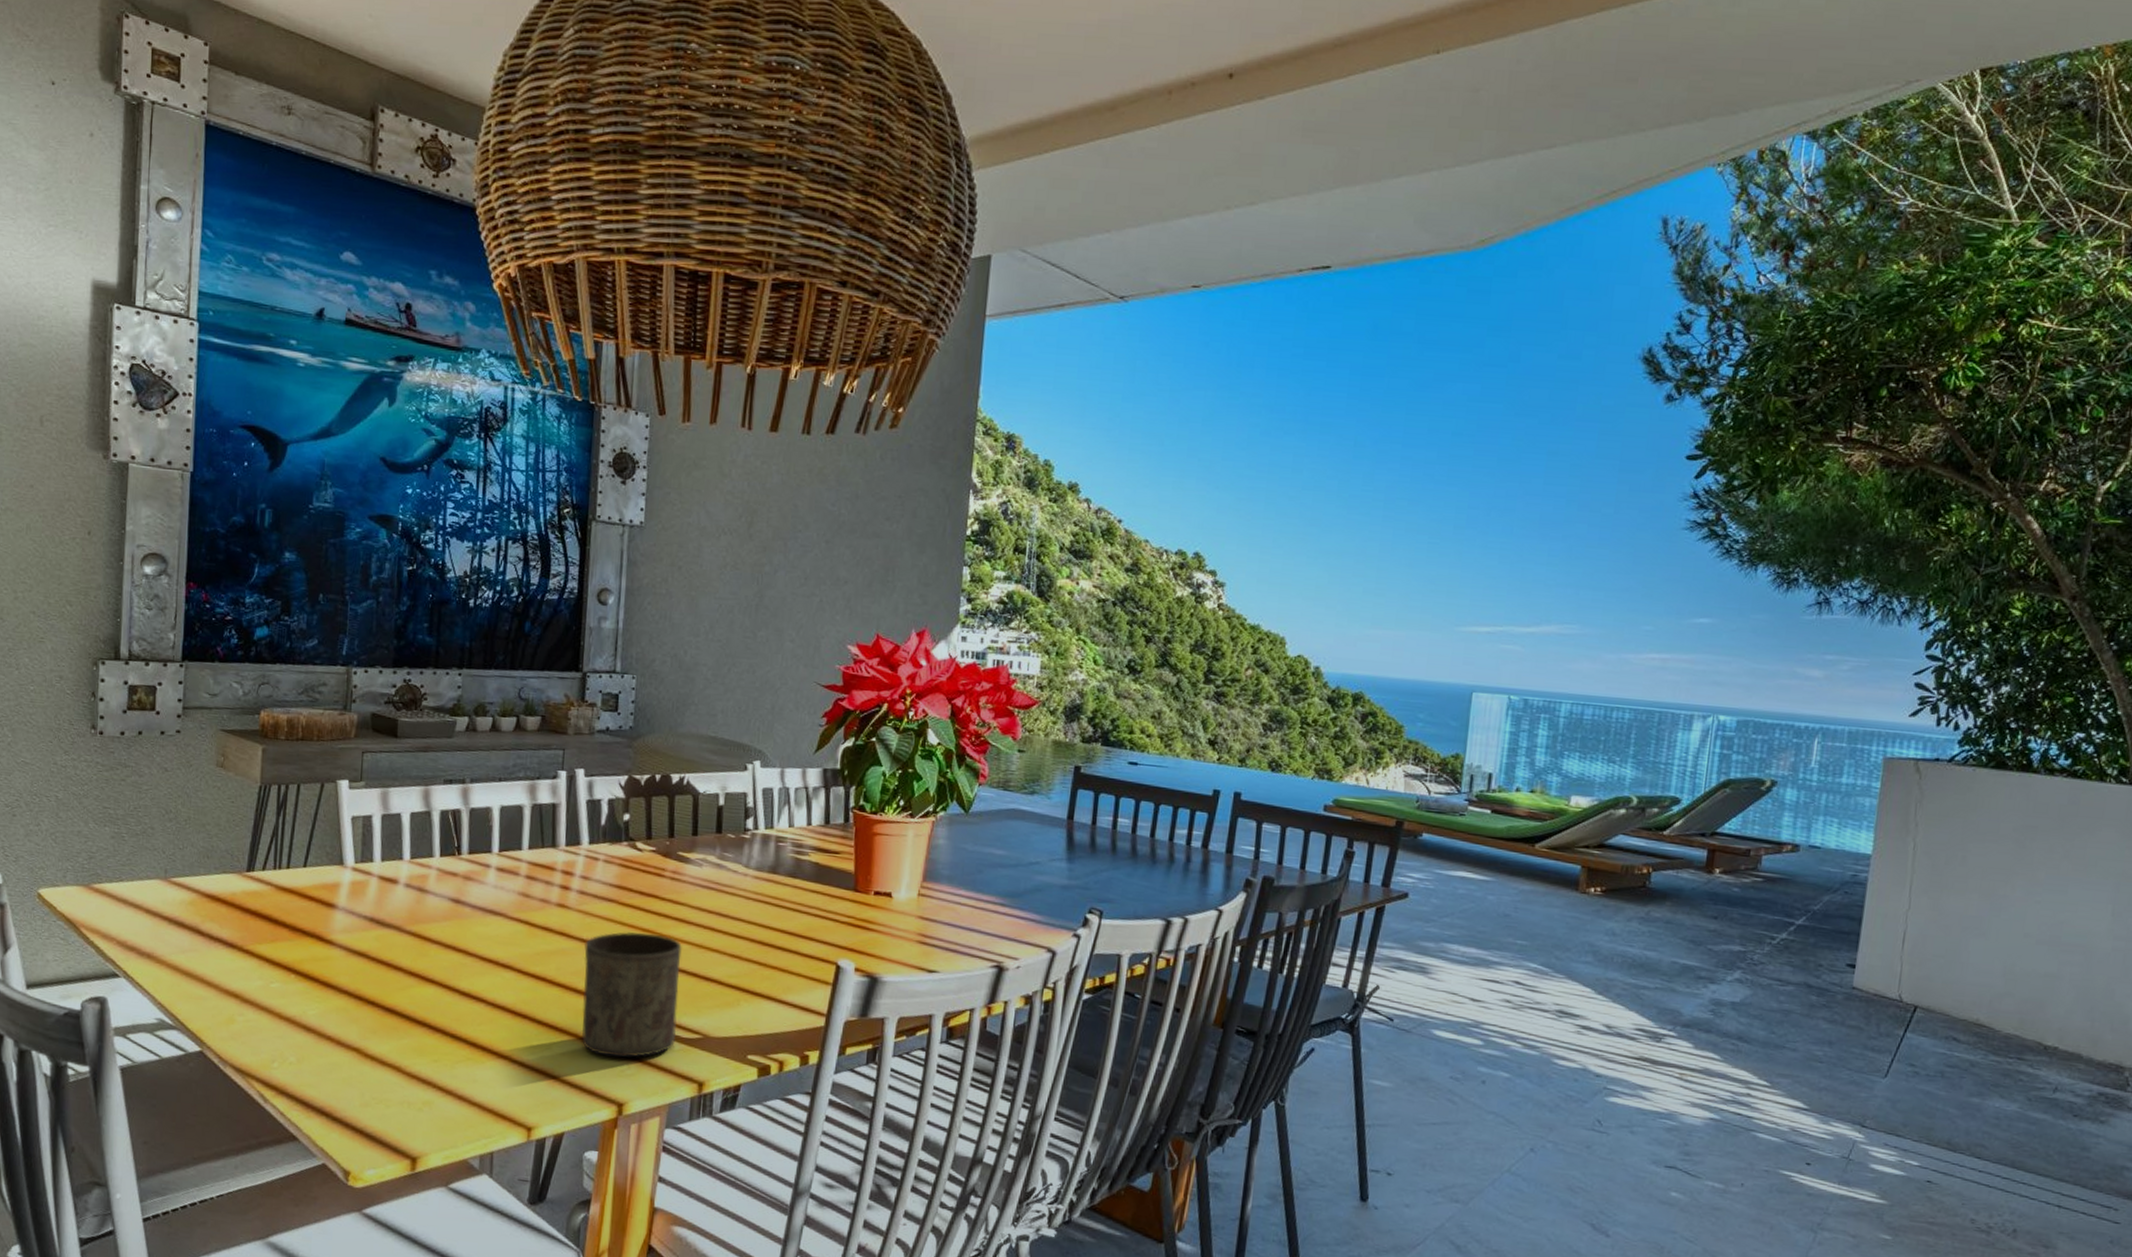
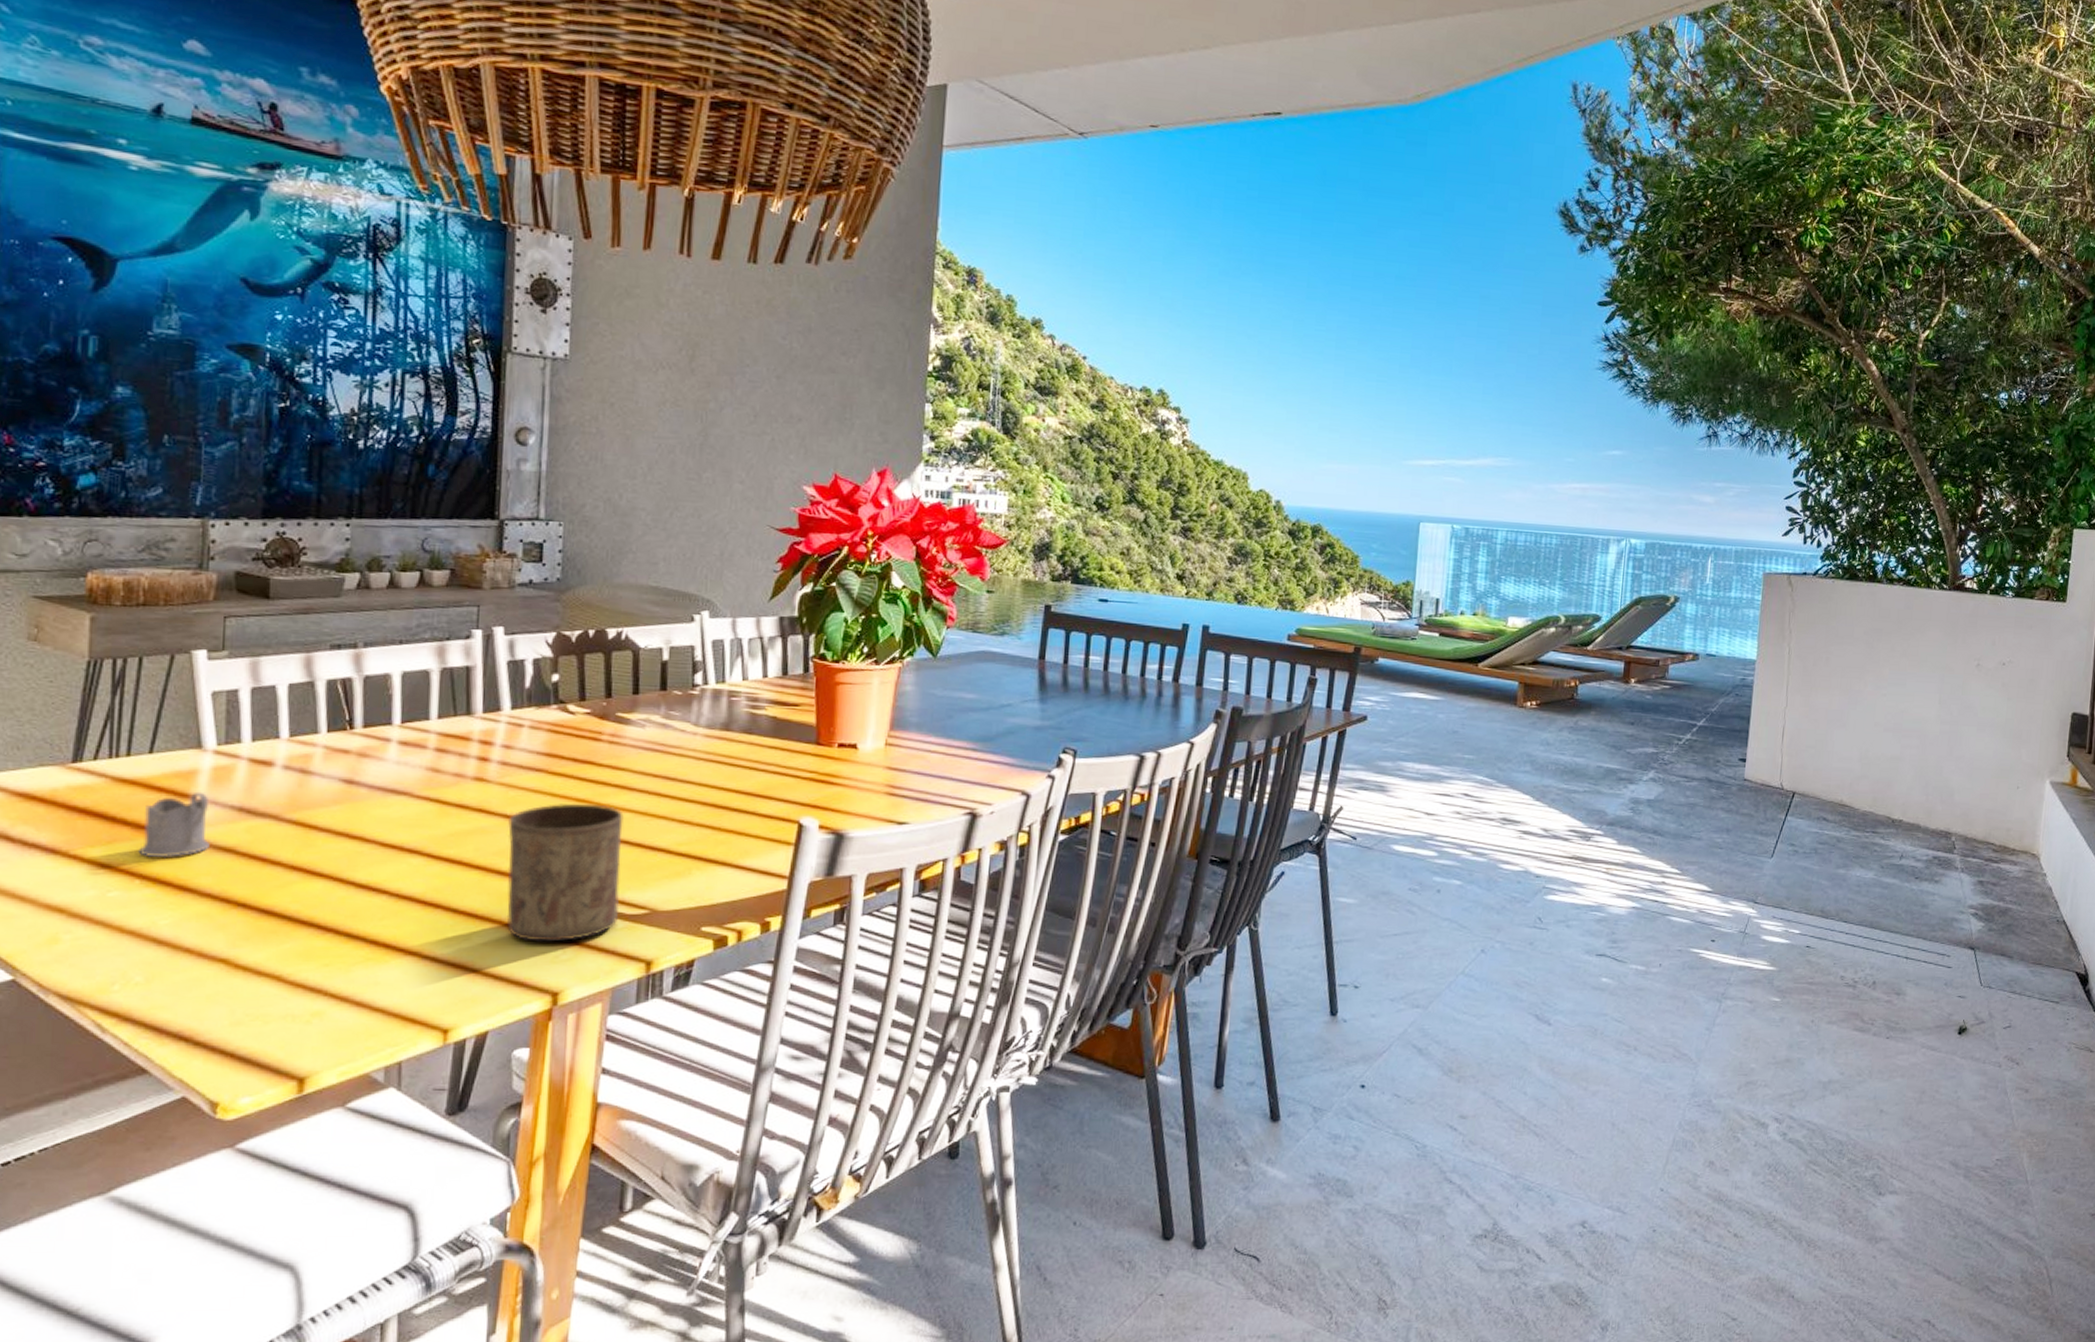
tea glass holder: none [294,902,348,958] -> present [138,791,210,859]

